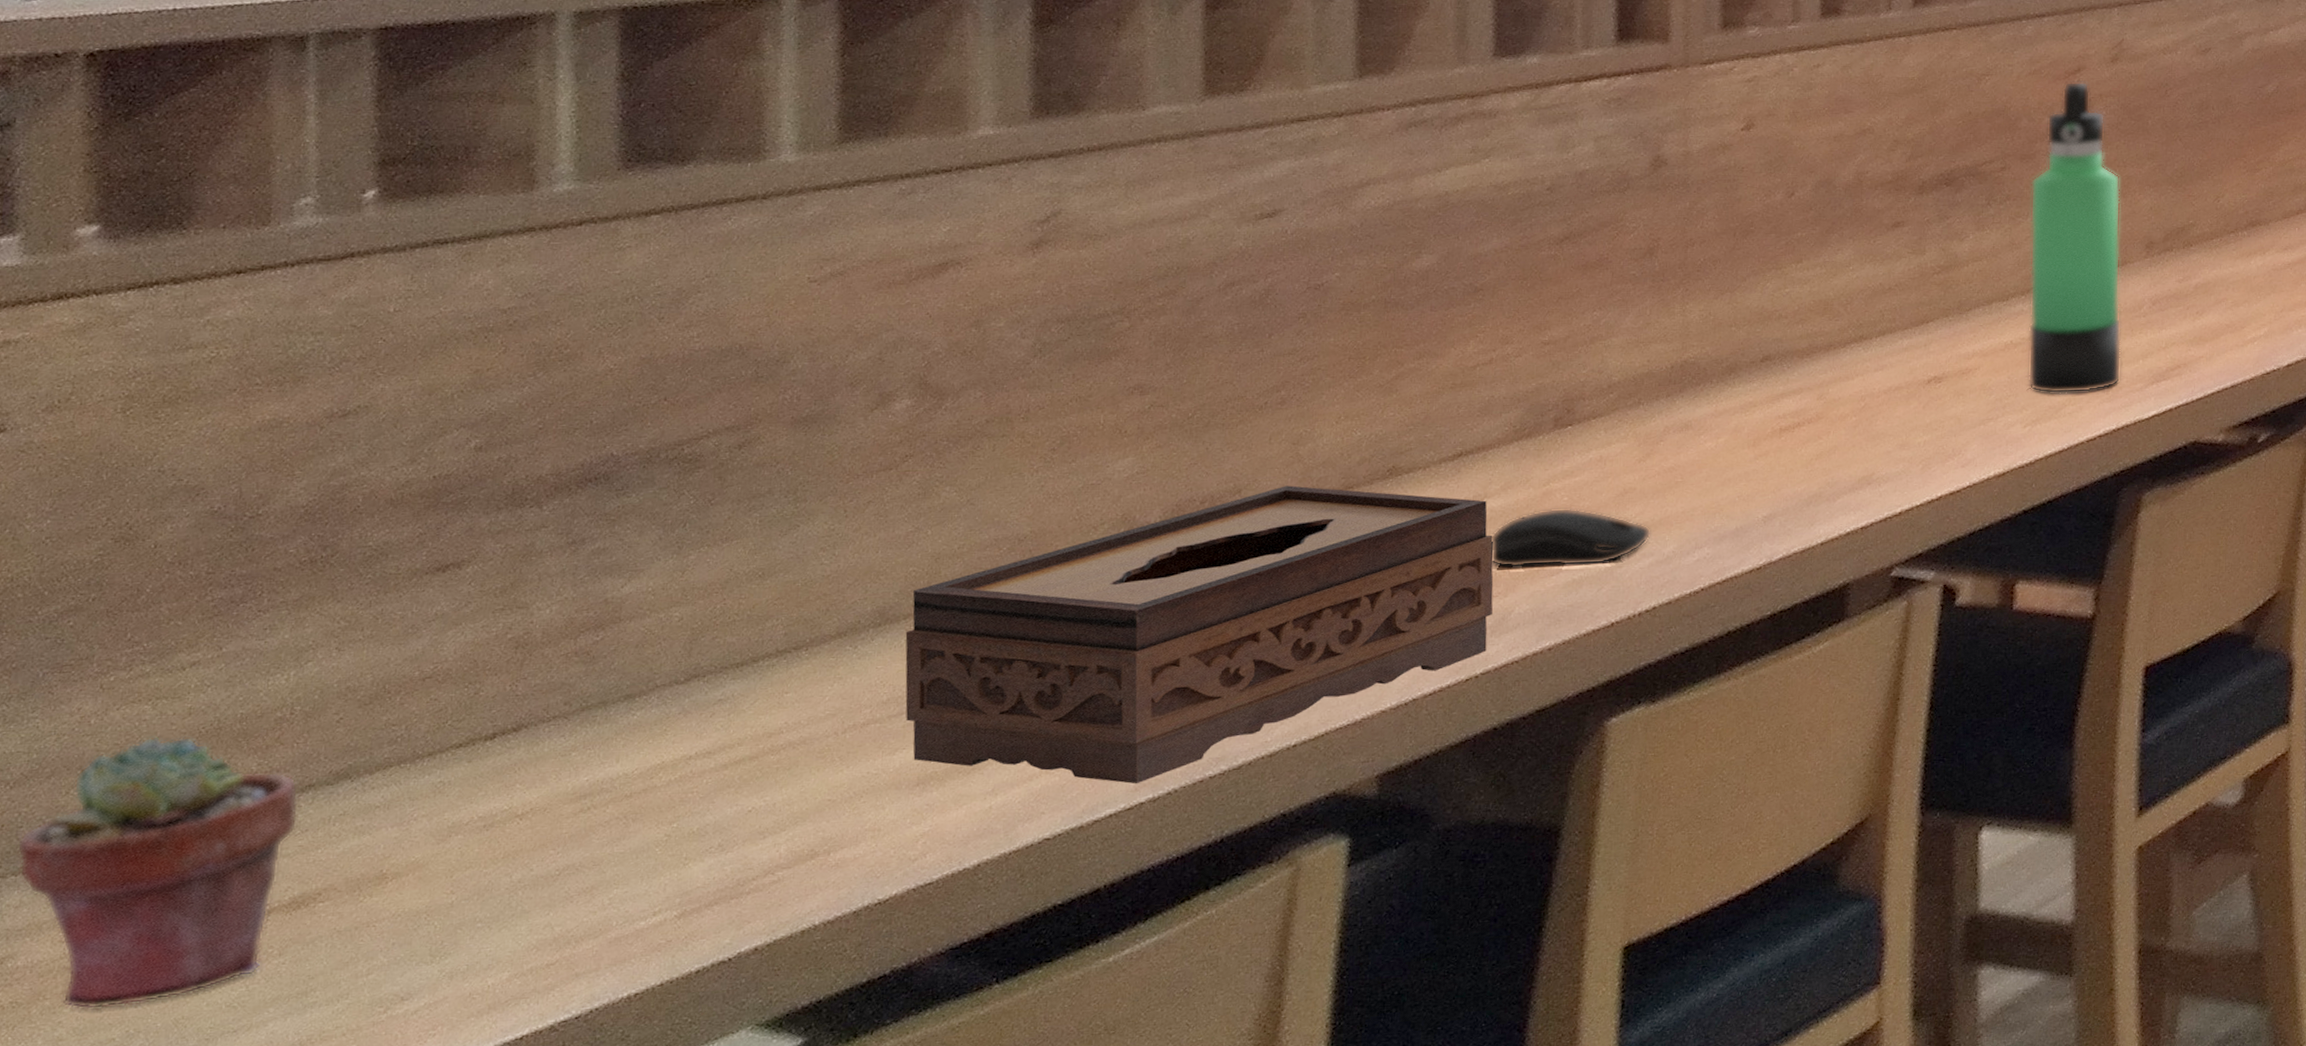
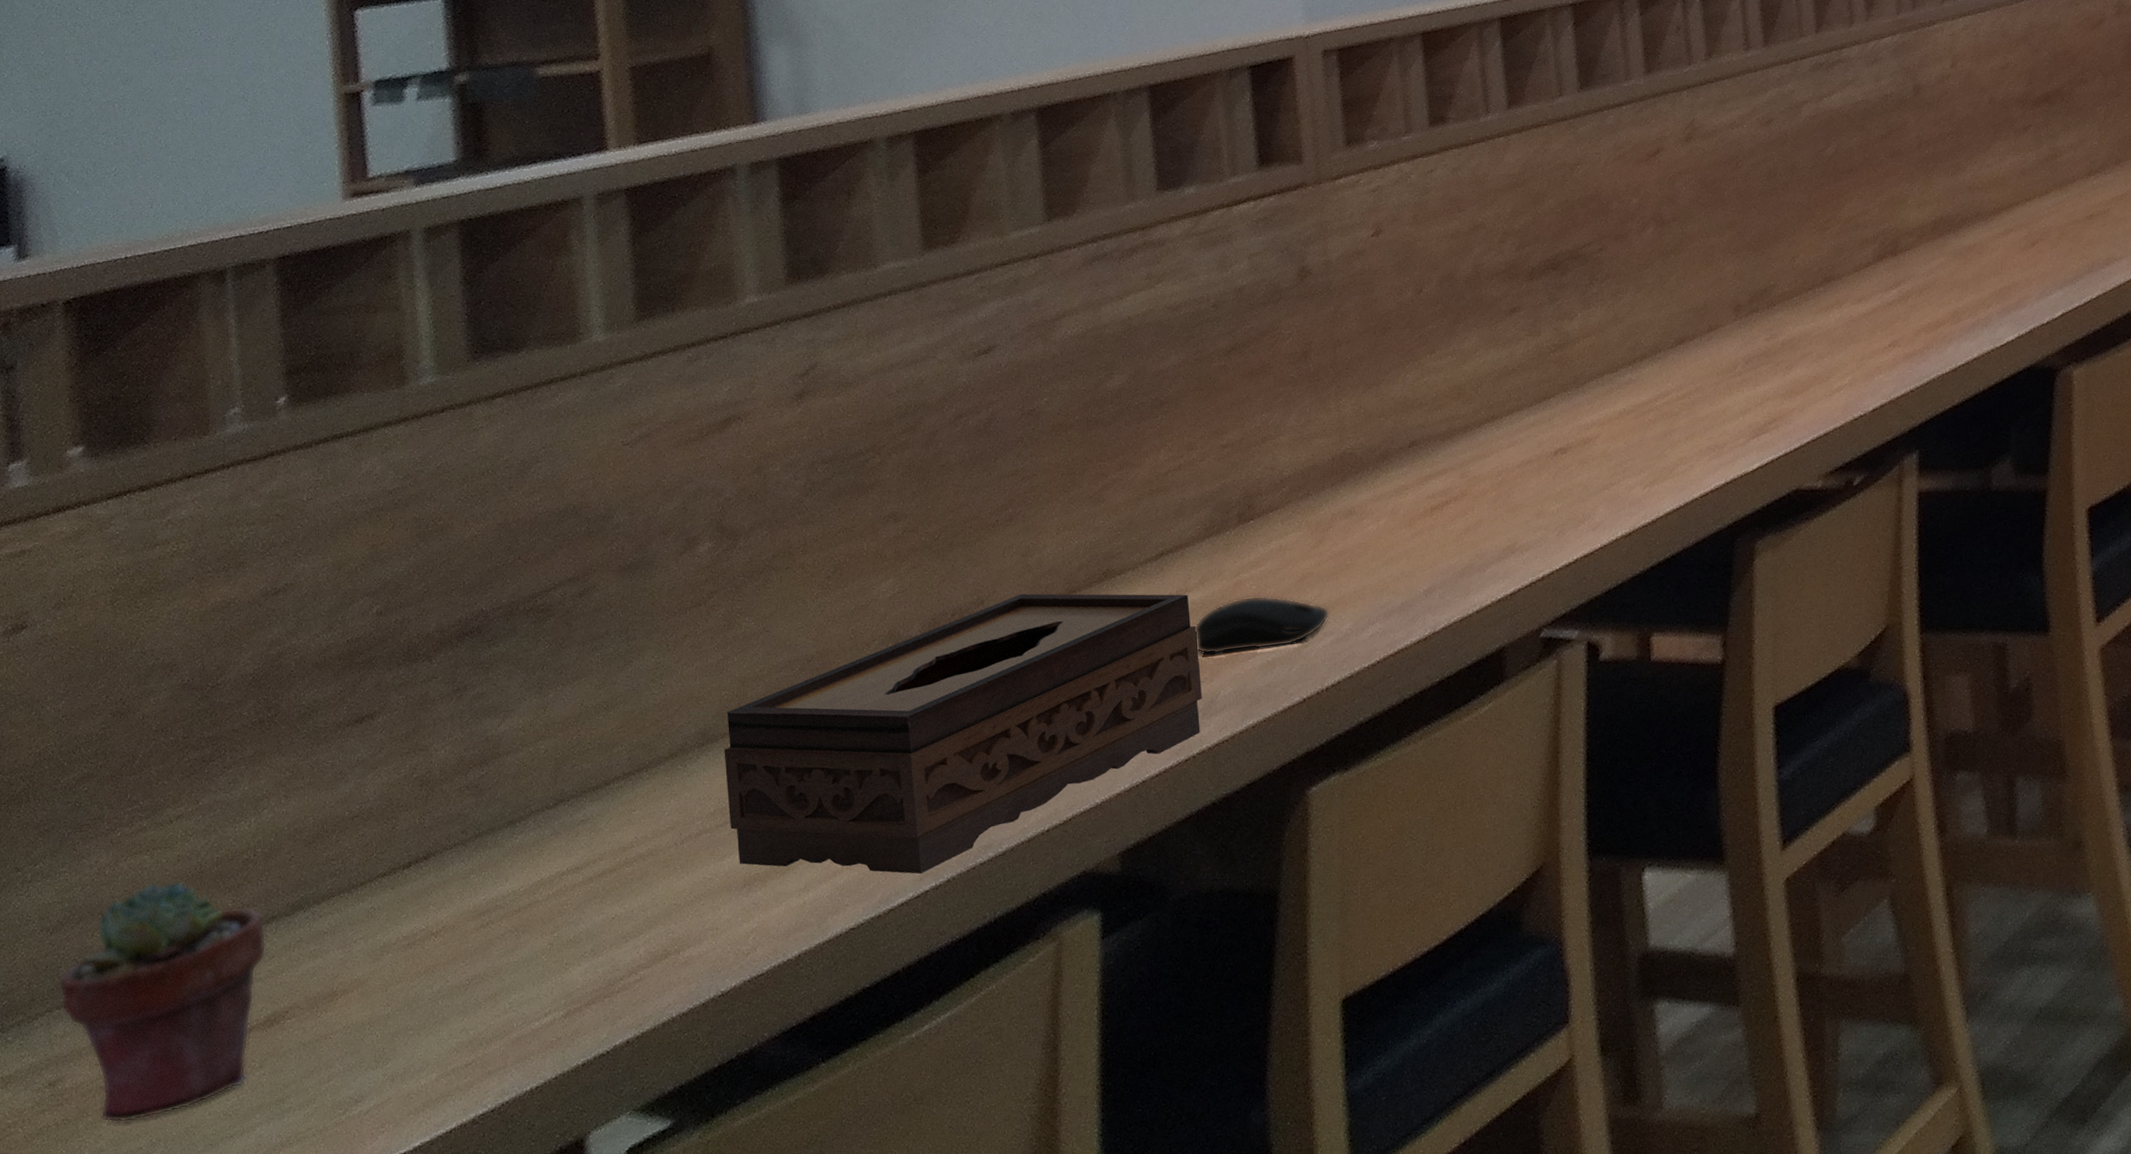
thermos bottle: present [2028,81,2122,394] -> none [1626,161,1725,456]

